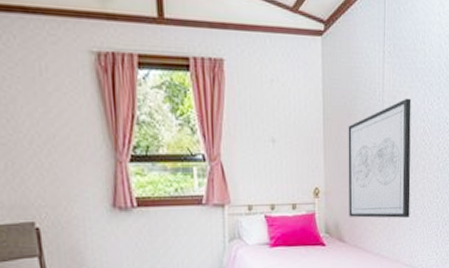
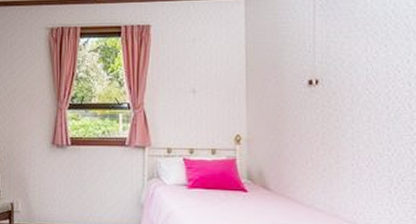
wall art: present [348,98,412,218] -> none [273,47,352,170]

